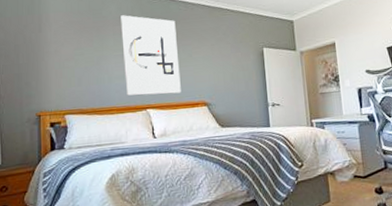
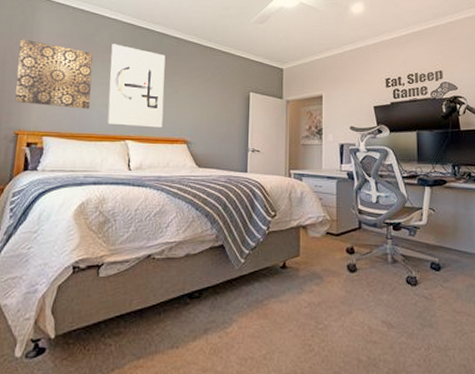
wall art: none [29,20,108,85] -> present [15,39,94,109]

